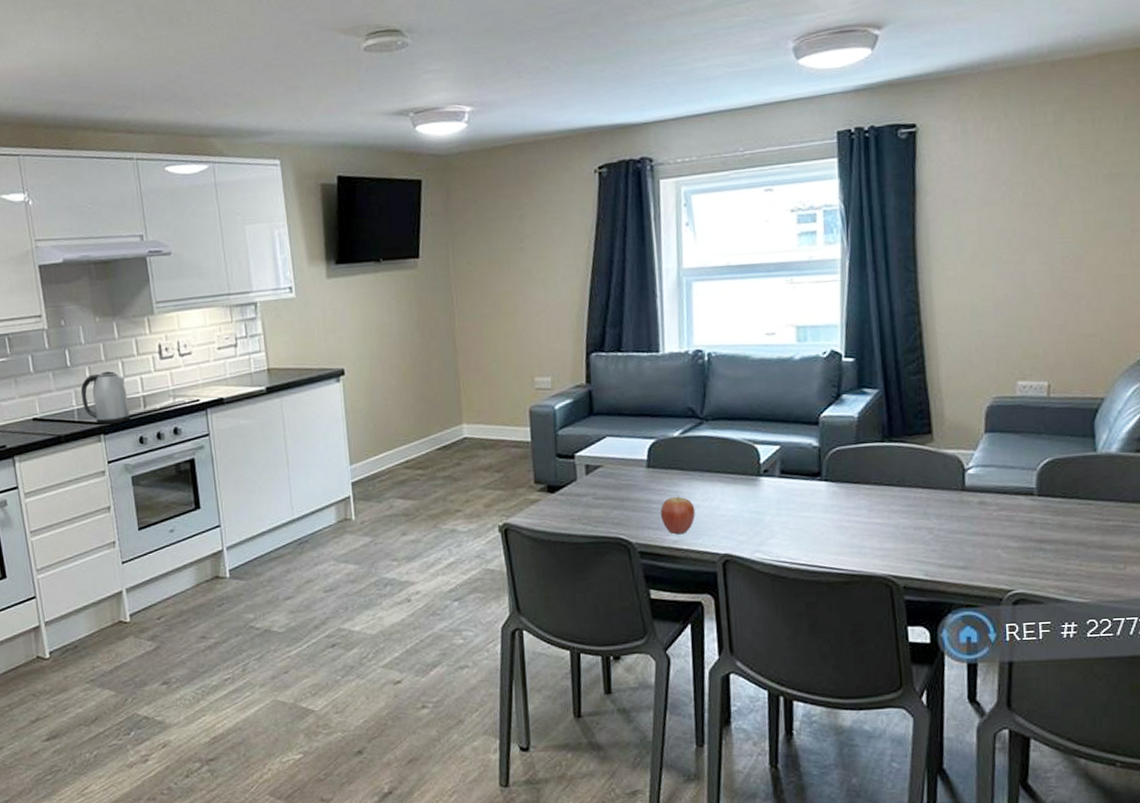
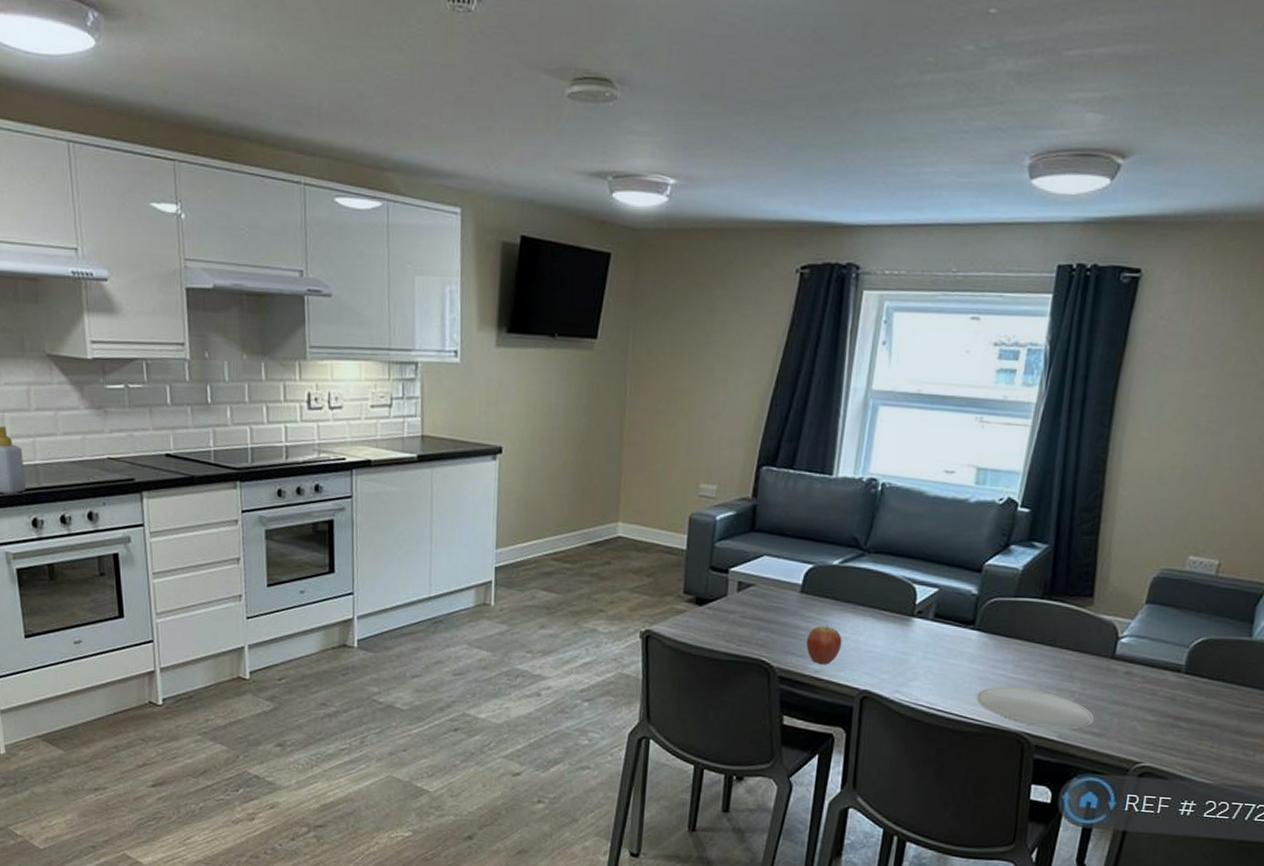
kettle: present [80,371,130,425] -> none [219,414,270,472]
plate: none [836,531,958,568] -> present [976,686,1095,730]

